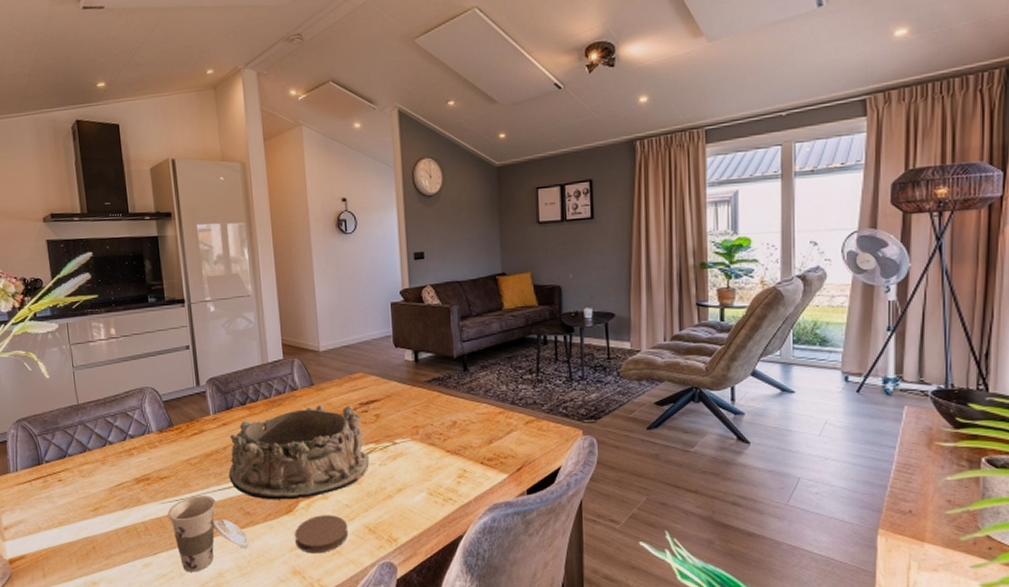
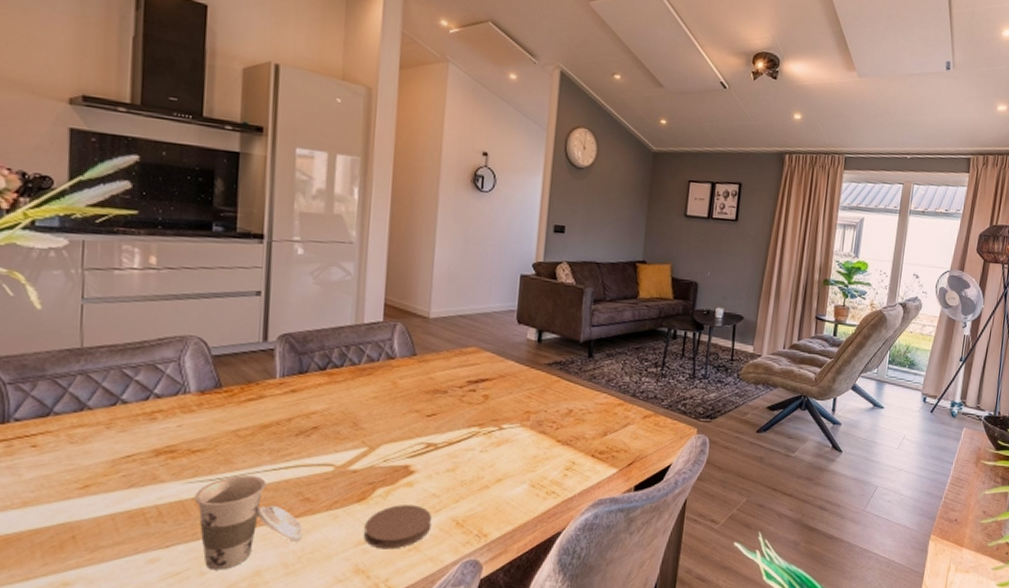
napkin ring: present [228,405,369,500] -> none [289,378,469,486]

